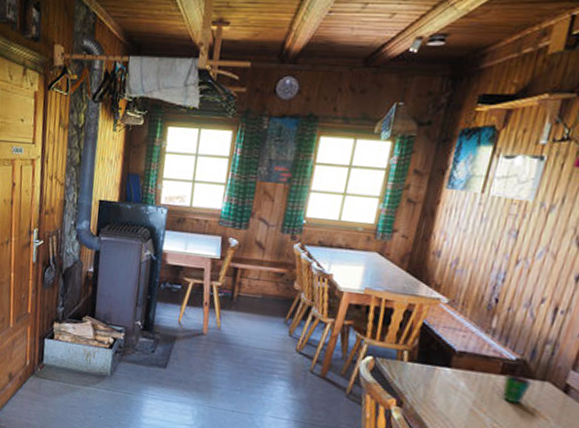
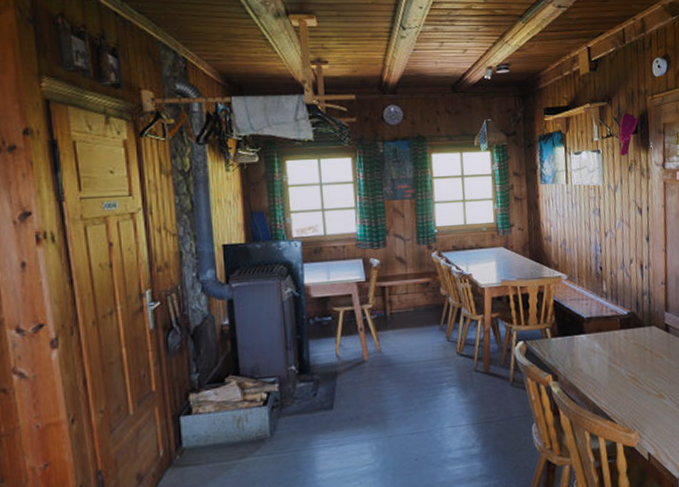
cup: present [501,374,532,404] -> none [624,326,644,351]

